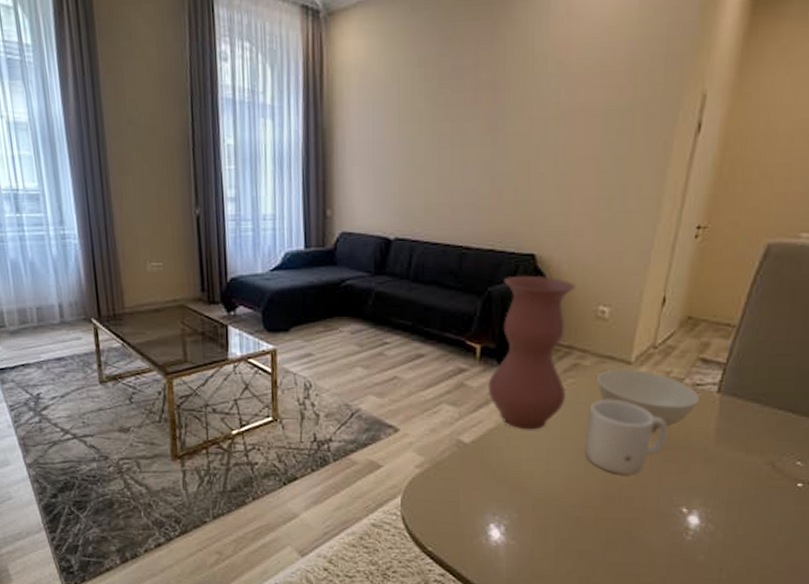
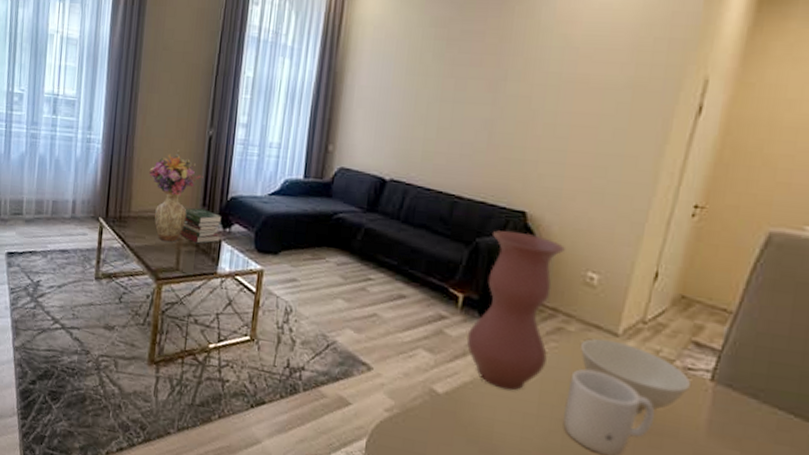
flower arrangement: none [137,234,197,333] -> present [149,149,203,242]
books: none [182,294,226,332] -> present [180,208,222,244]

